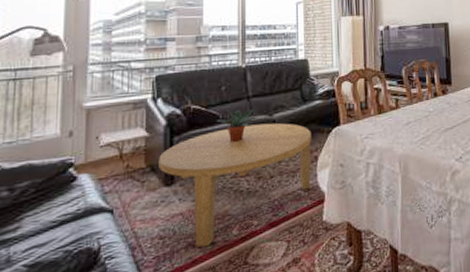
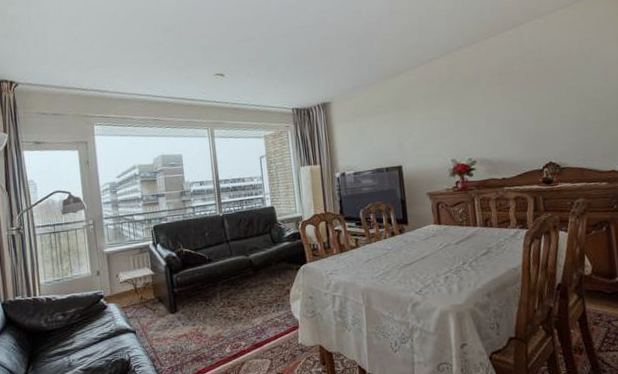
coffee table: present [158,123,312,247] -> none [163,262,286,362]
potted plant: present [217,109,257,142] -> none [205,251,237,278]

